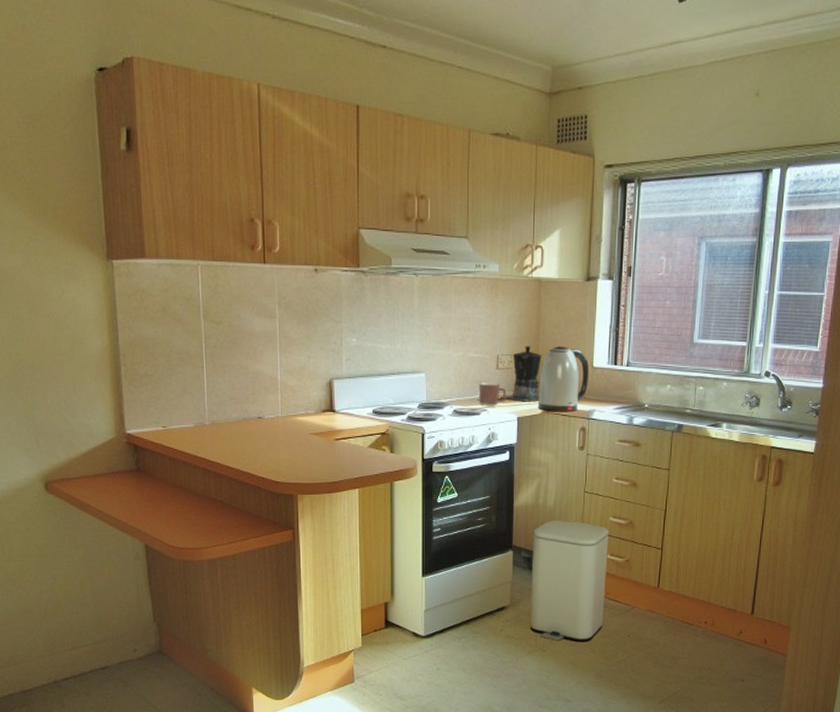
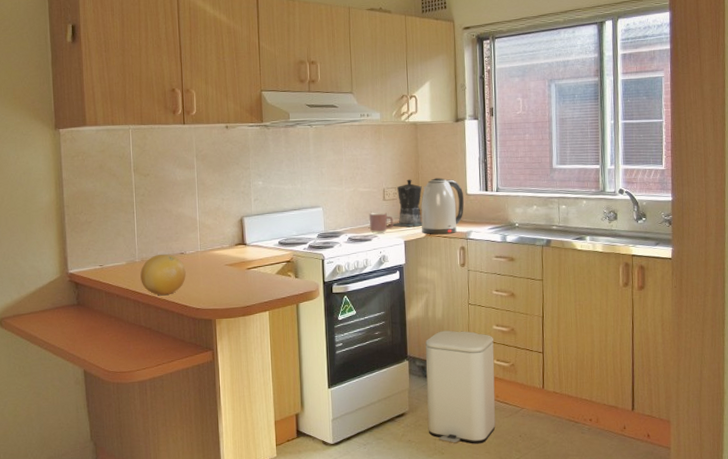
fruit: none [211,417,264,464] -> present [140,254,186,295]

